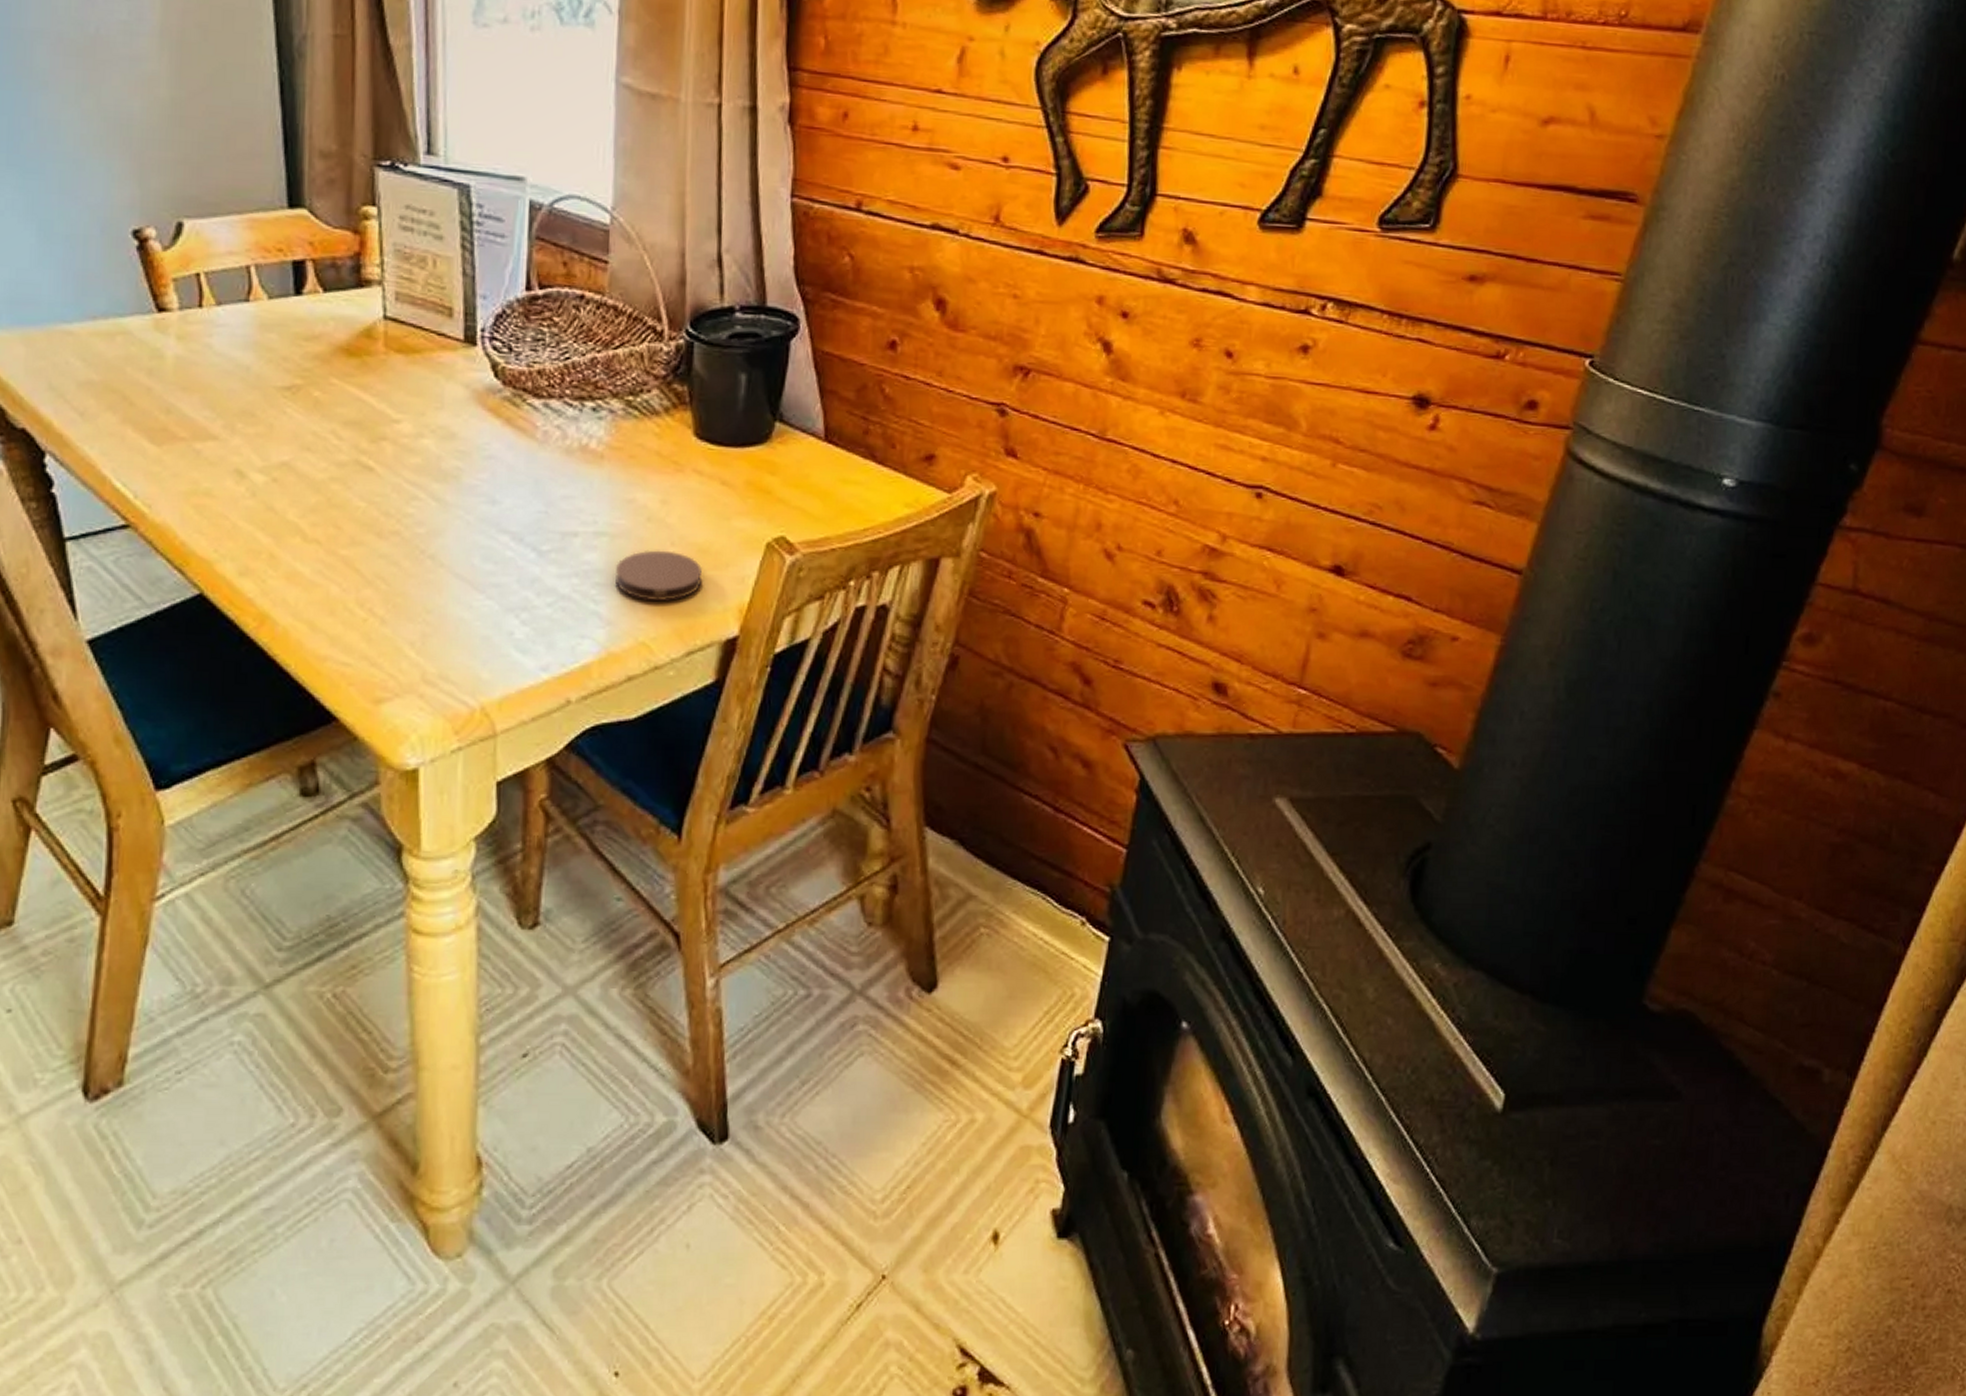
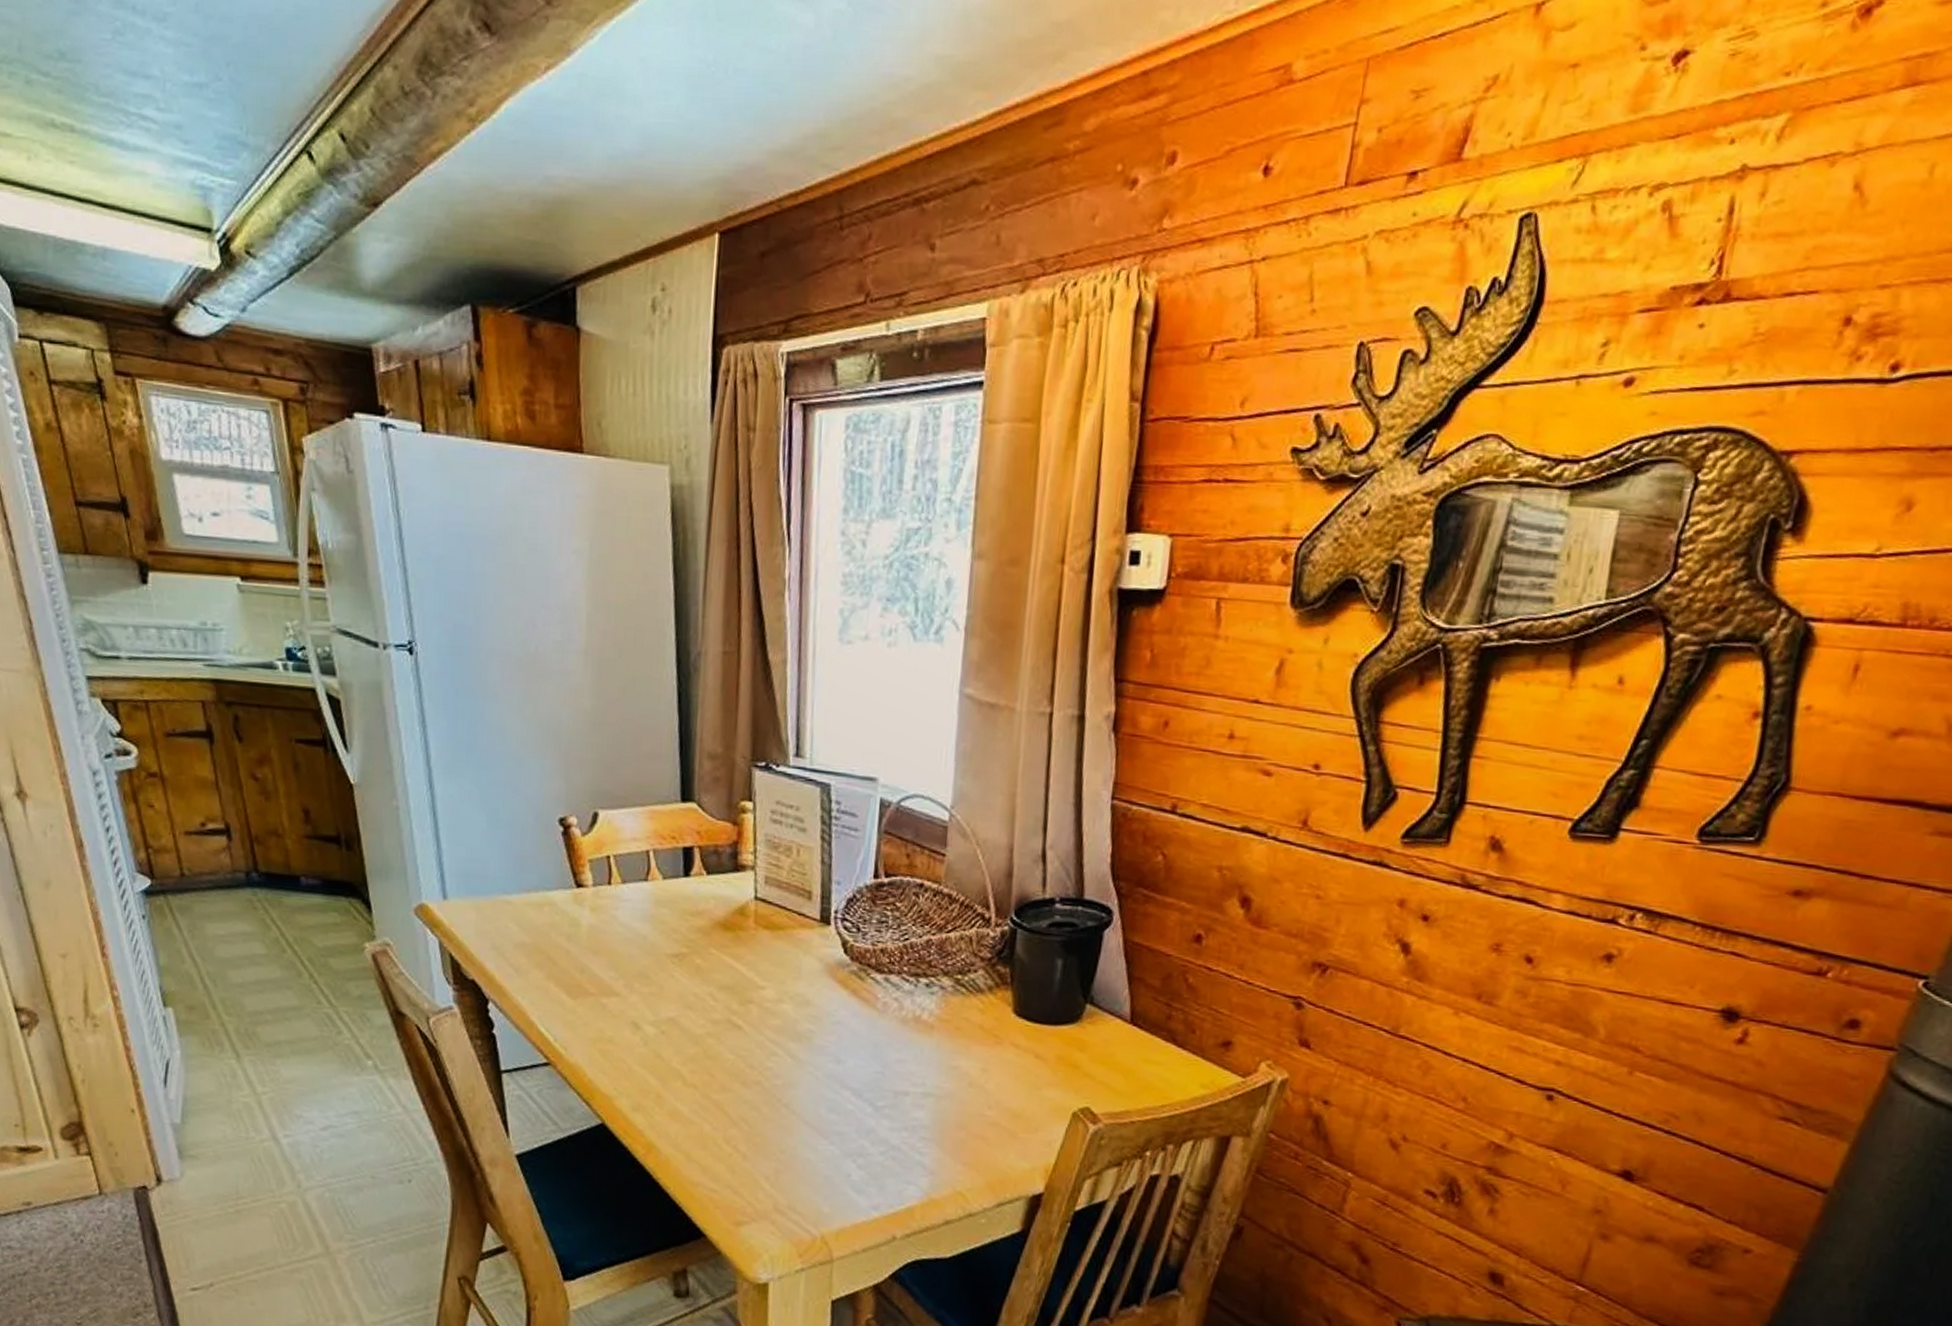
coaster: present [615,550,703,601] -> none [939,1111,1015,1158]

